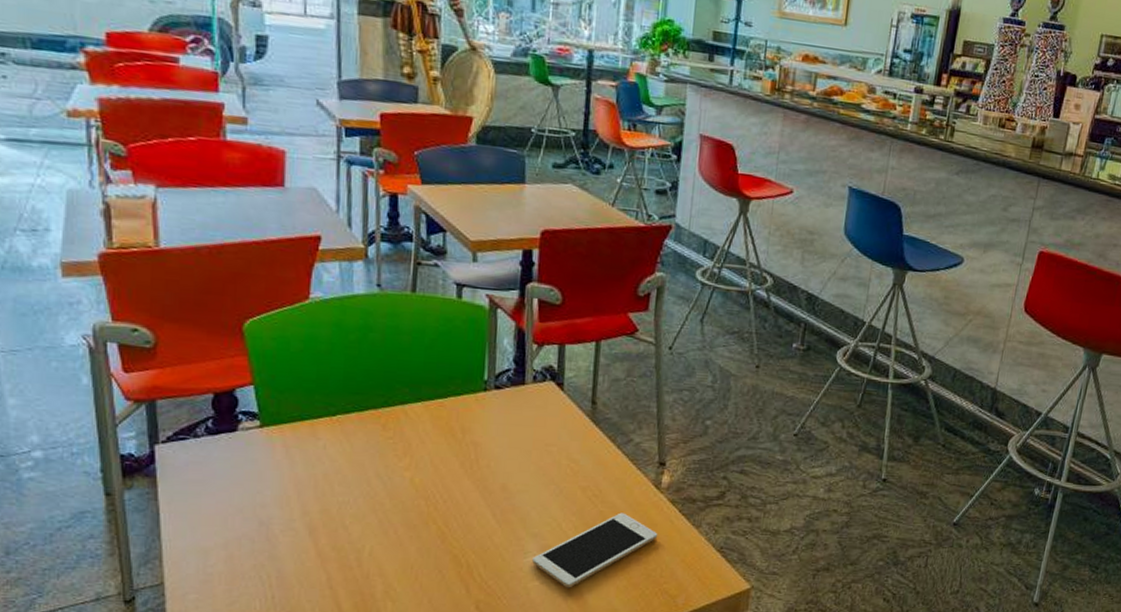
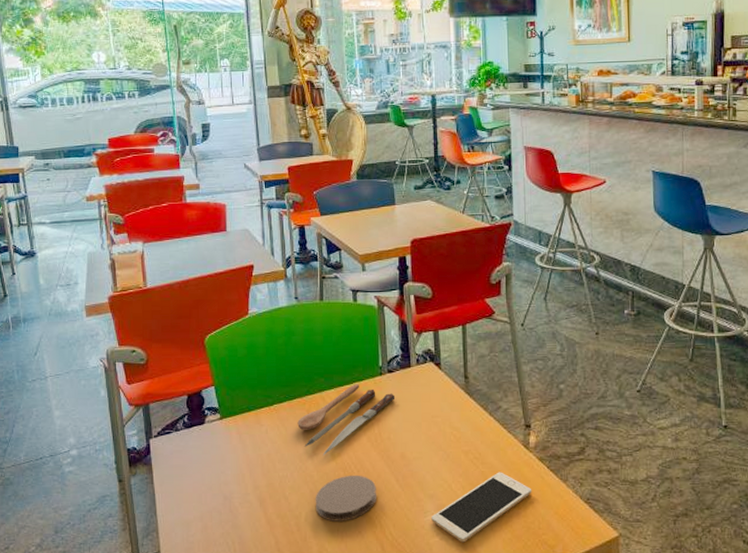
spoon: none [368,399,502,482] -> present [297,384,396,457]
coaster: none [384,505,467,558] -> present [315,475,377,522]

